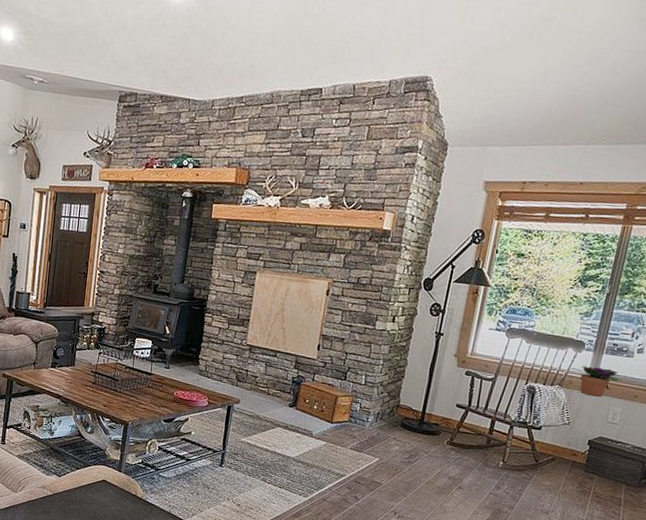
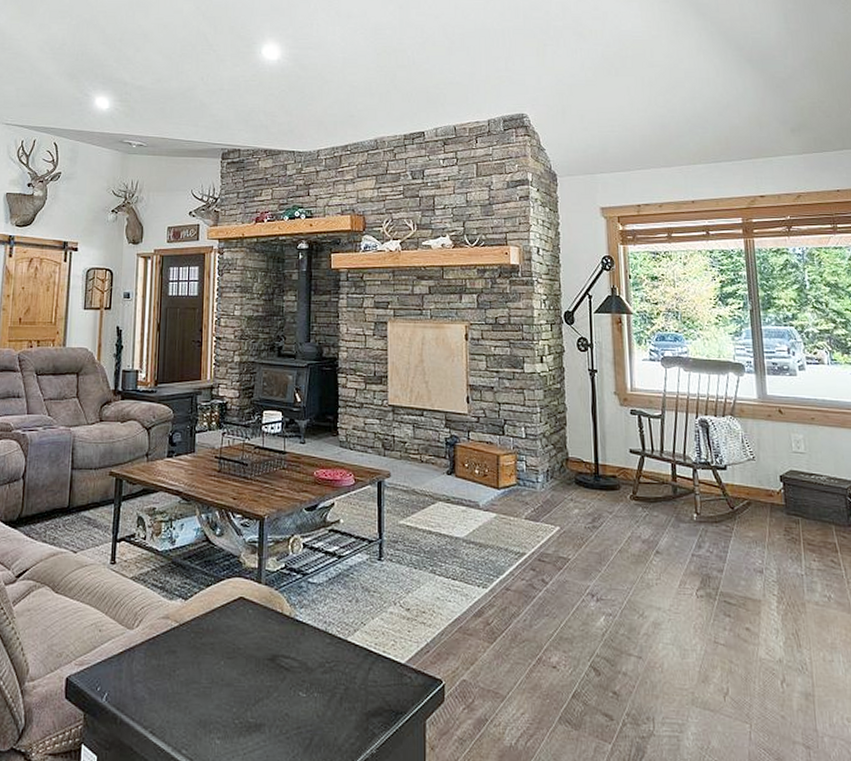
potted flower: present [570,365,623,397] -> none [737,390,794,424]

